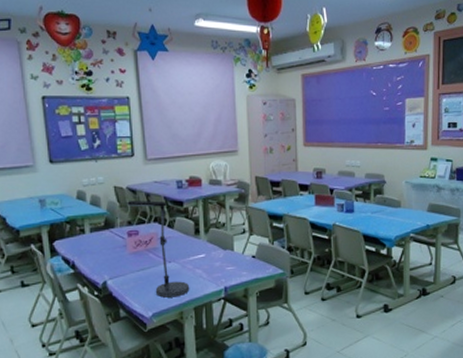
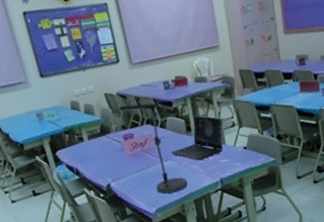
laptop: none [176,218,234,265] -> present [171,115,224,160]

